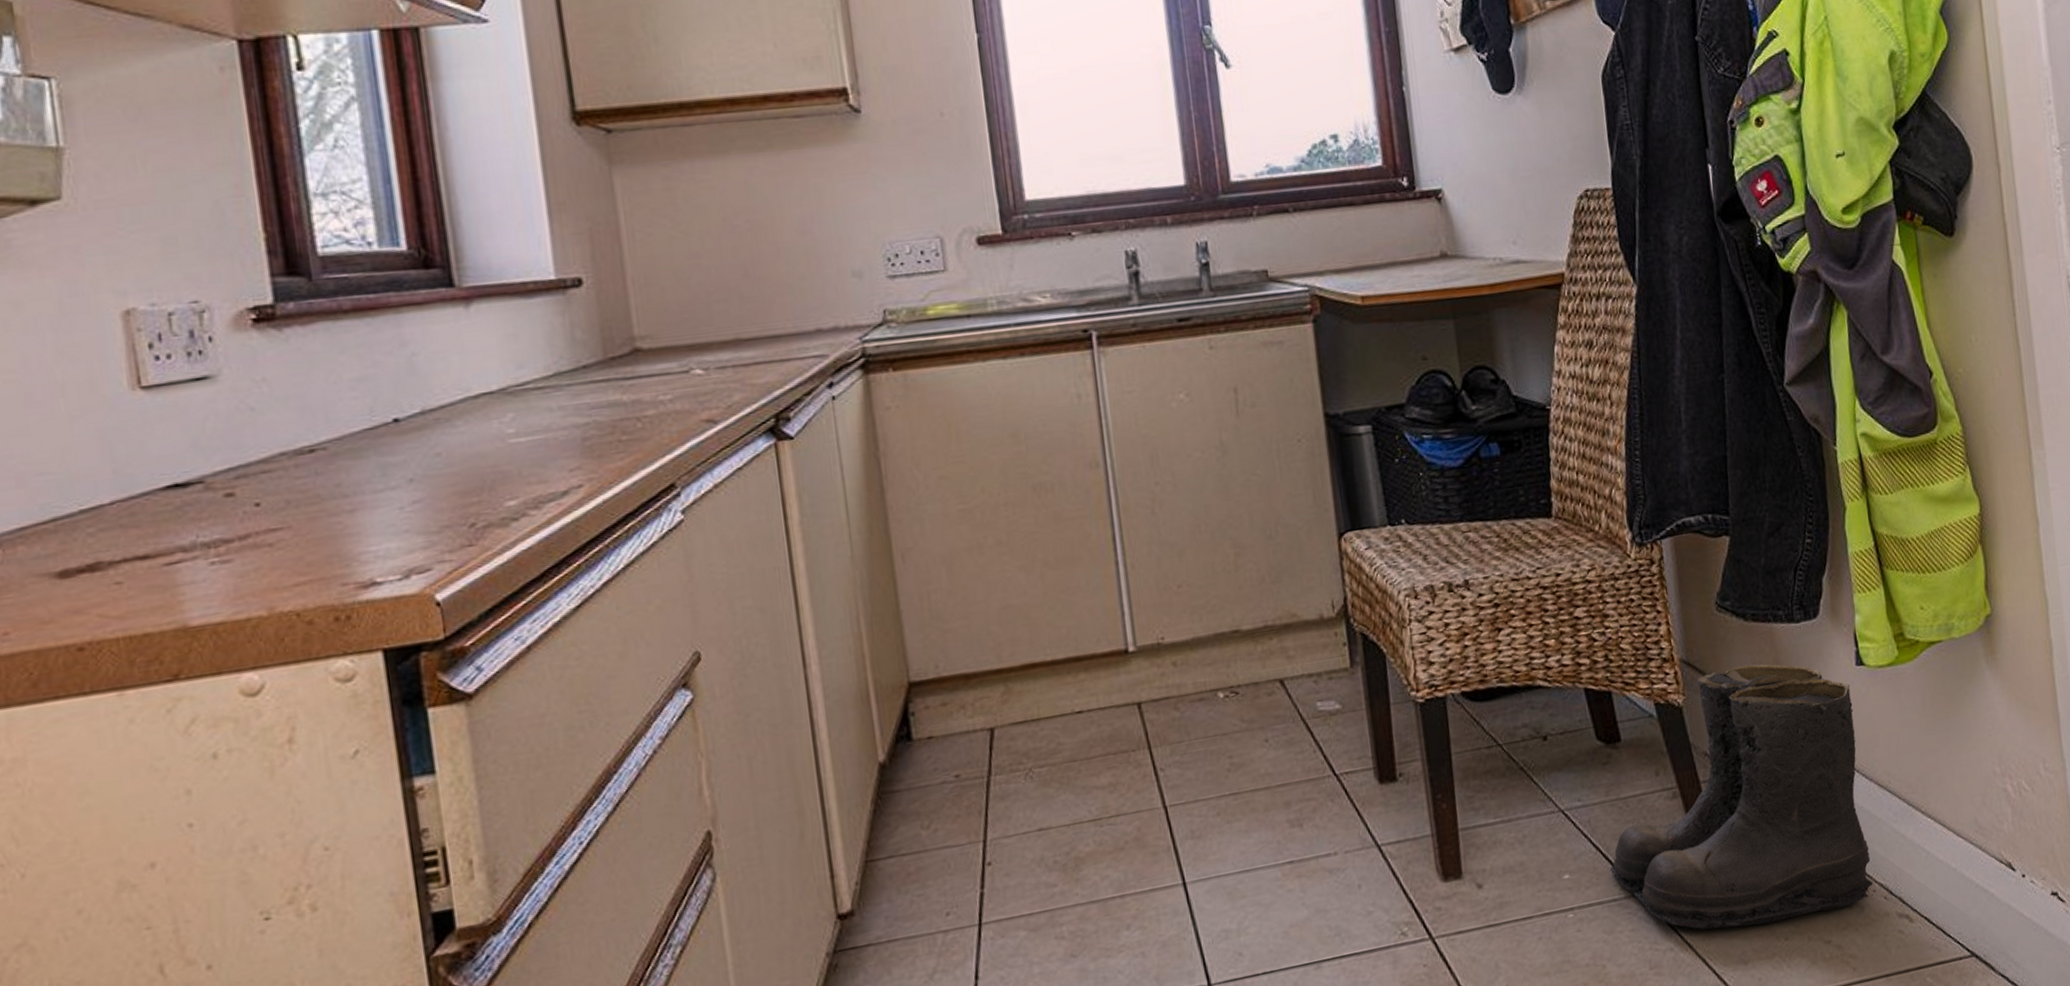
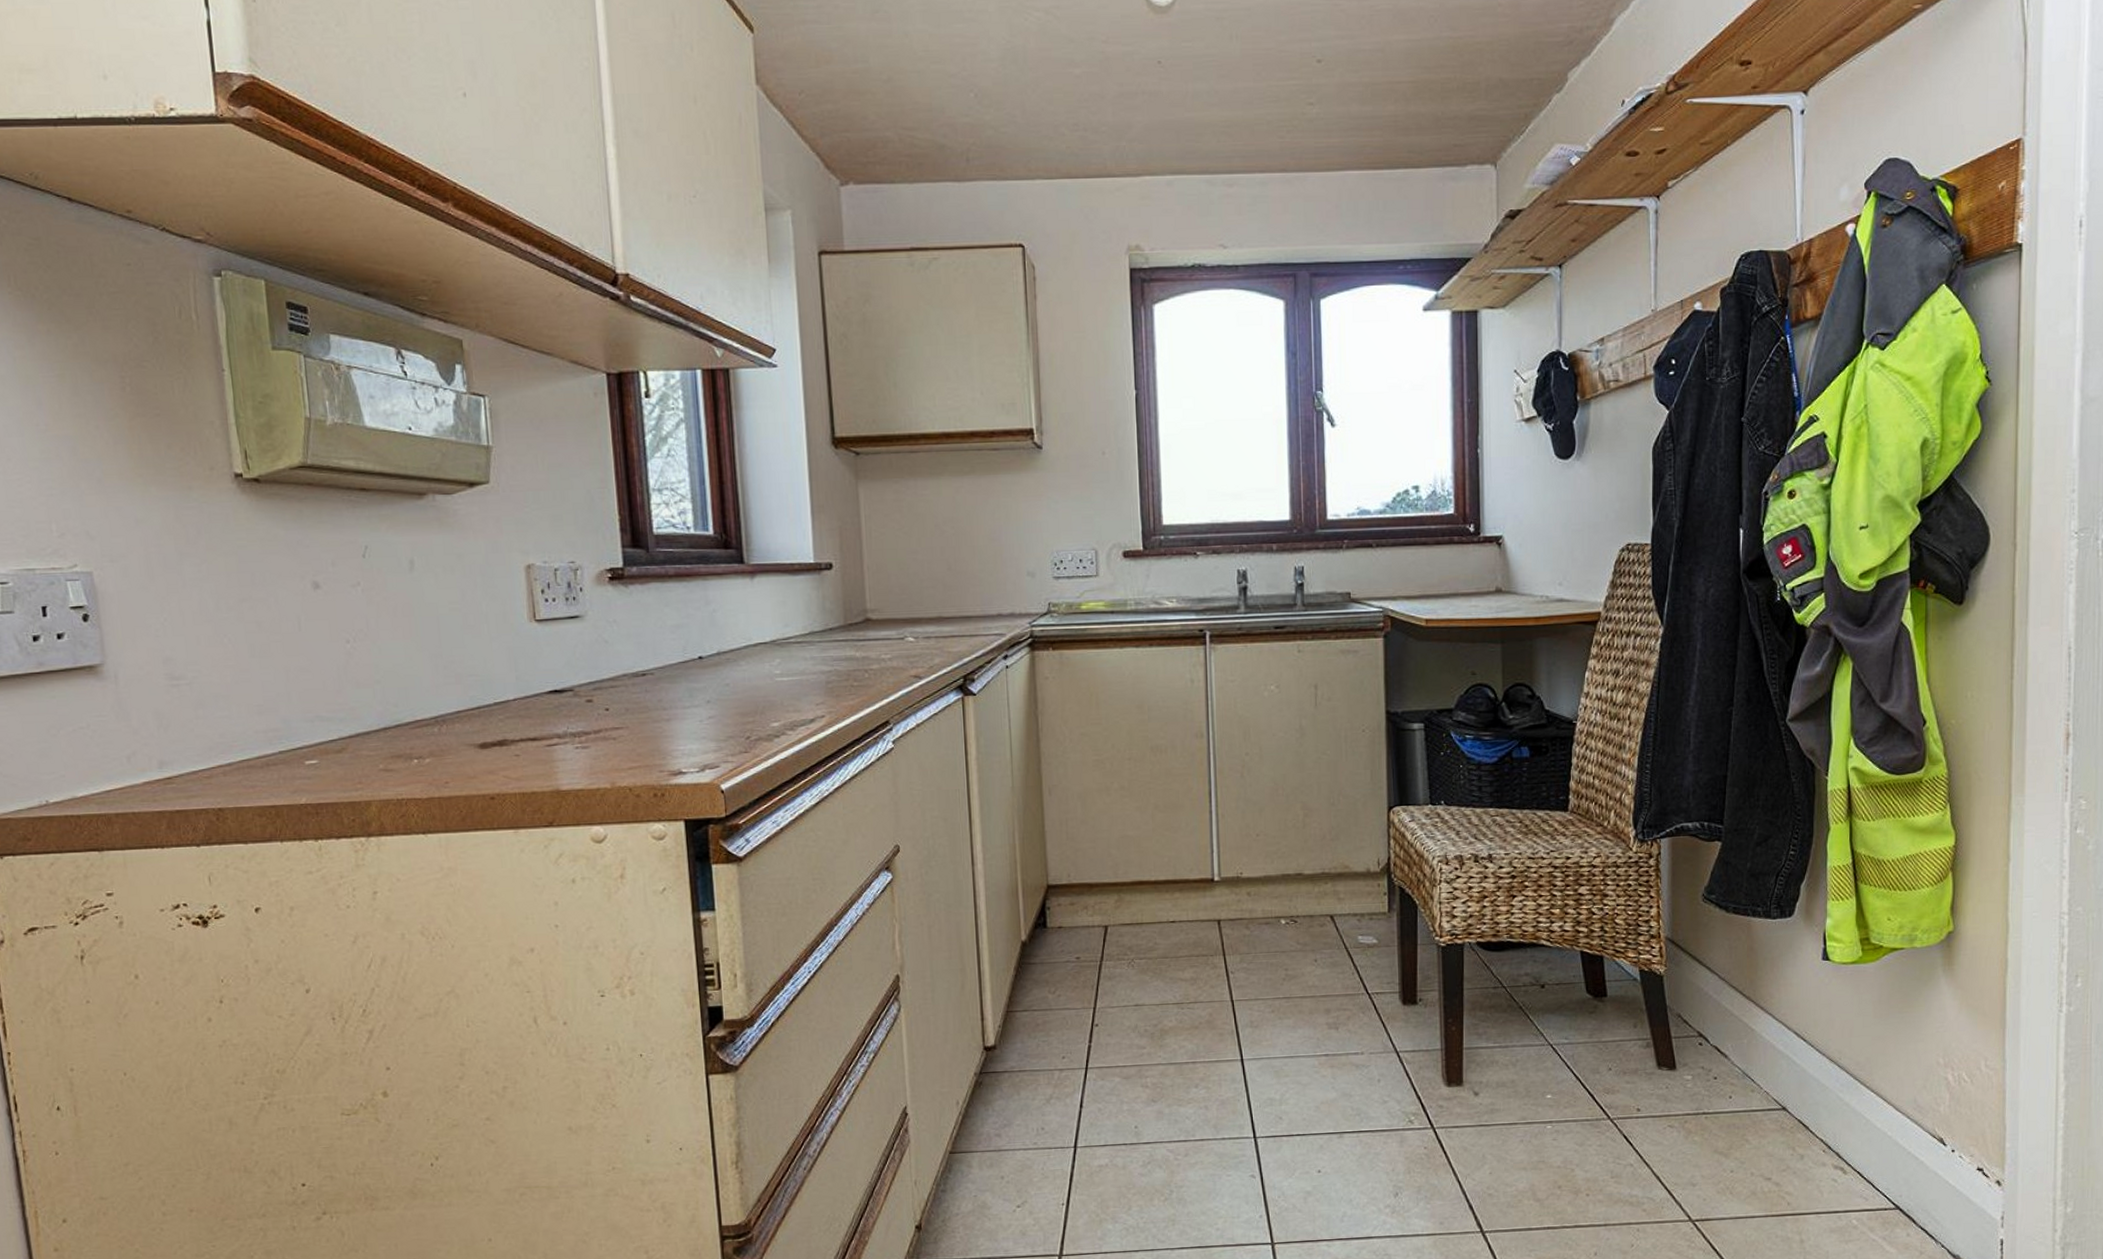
boots: present [1610,664,1877,930] -> none [1586,948,1817,1157]

